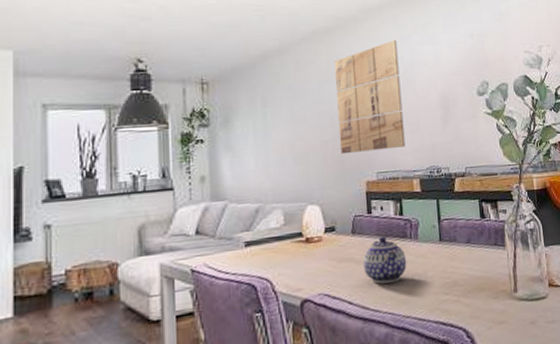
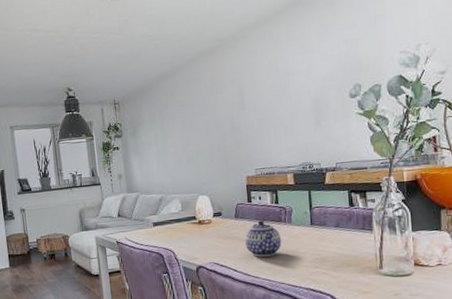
wall art: present [334,39,406,155] -> none [218,53,281,155]

